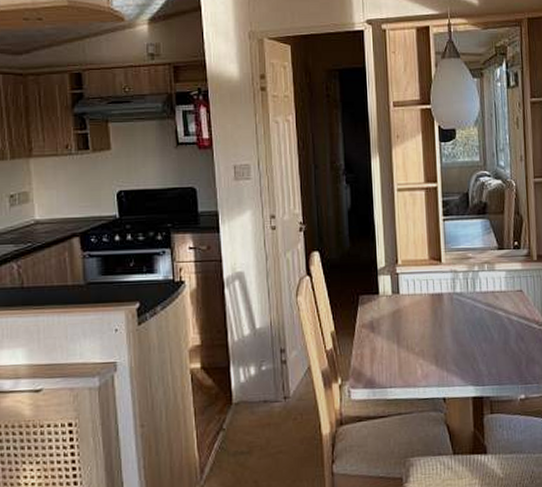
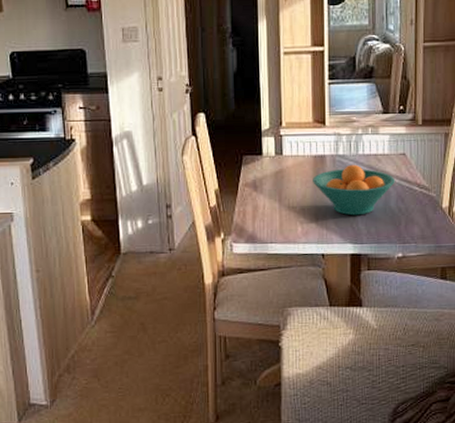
fruit bowl: none [431,302,514,356] -> present [313,164,395,216]

